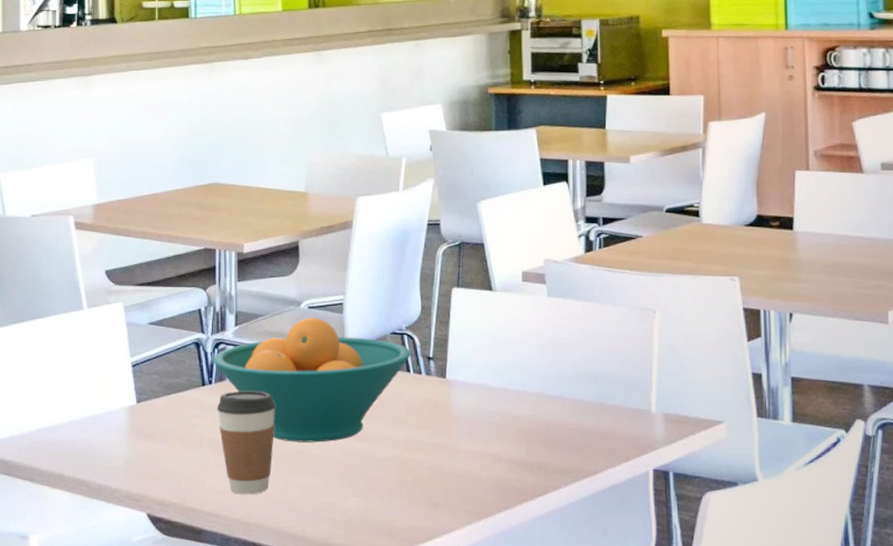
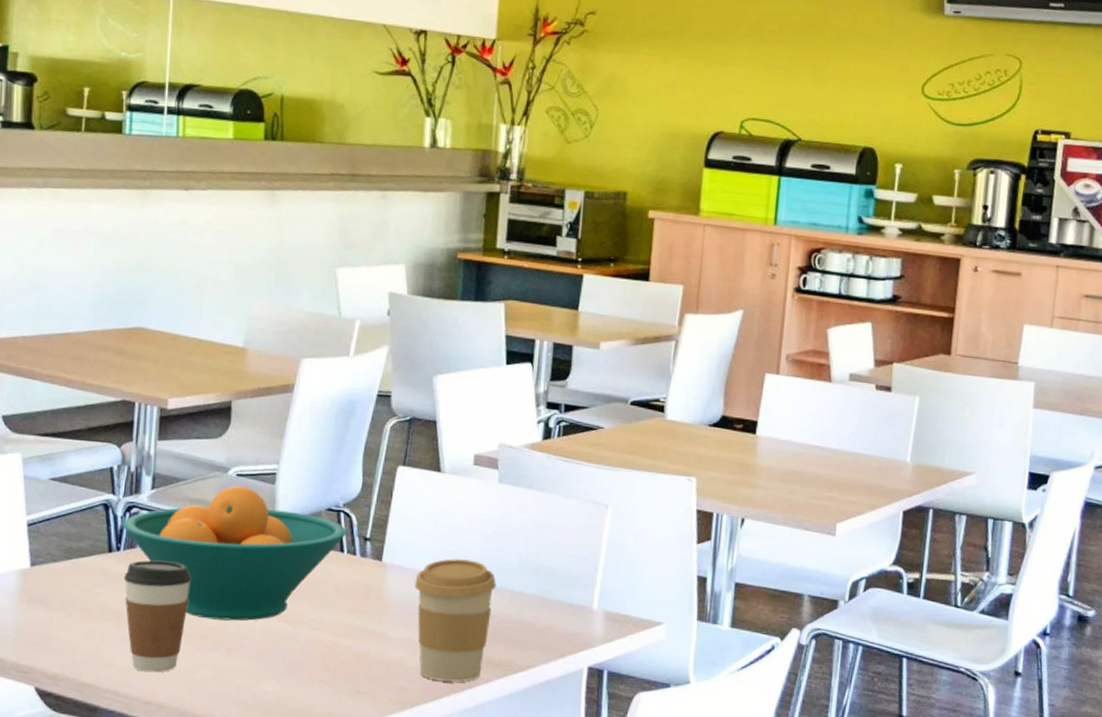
coffee cup: none [478,372,555,491] -> present [415,559,496,683]

